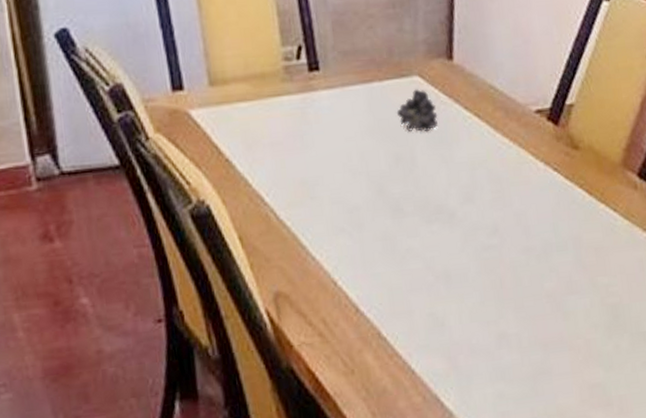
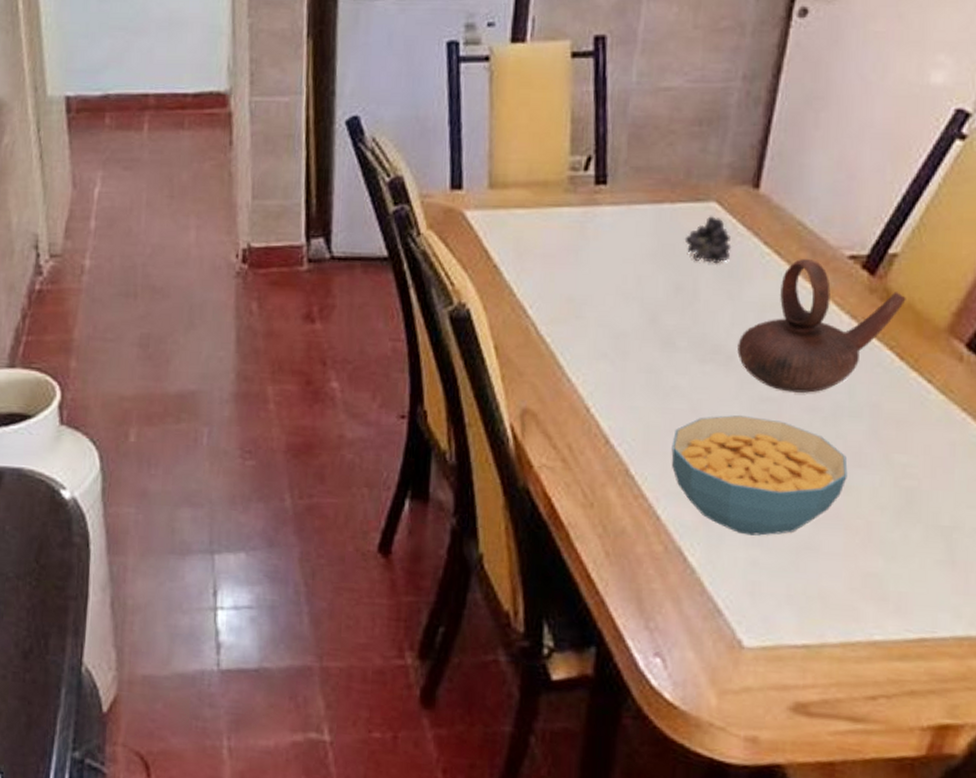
cereal bowl: none [414,264,564,372] -> present [671,415,848,536]
teapot: none [456,117,586,238] -> present [737,259,906,393]

